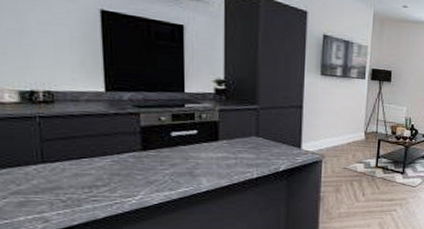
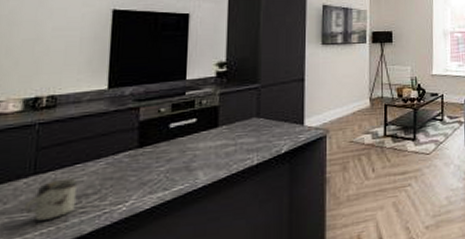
cup: none [37,169,87,204] -> present [23,178,77,222]

